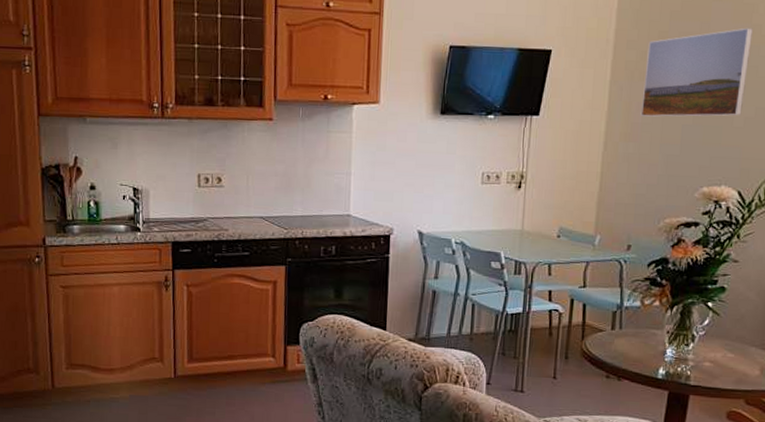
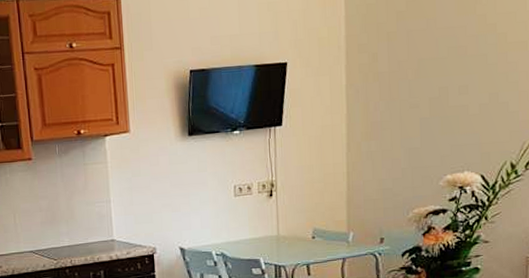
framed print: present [640,27,753,117] -> none [378,18,478,115]

